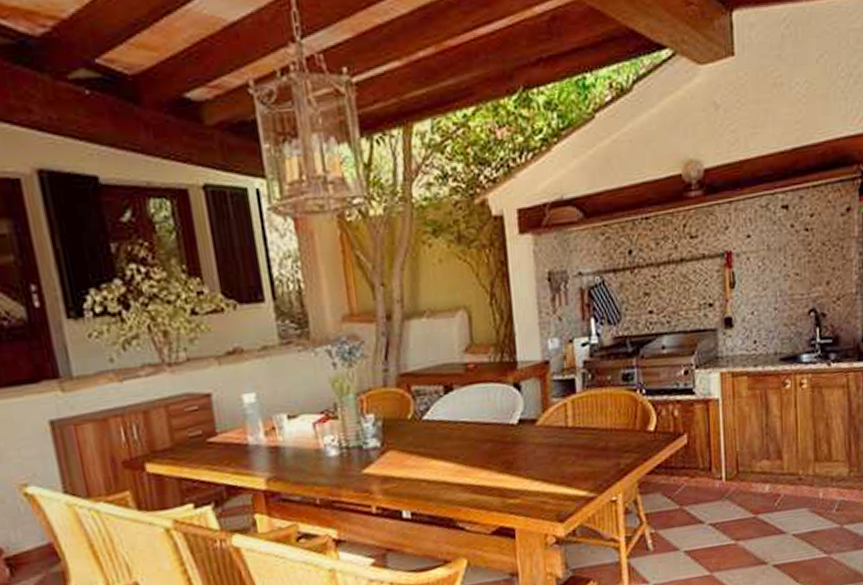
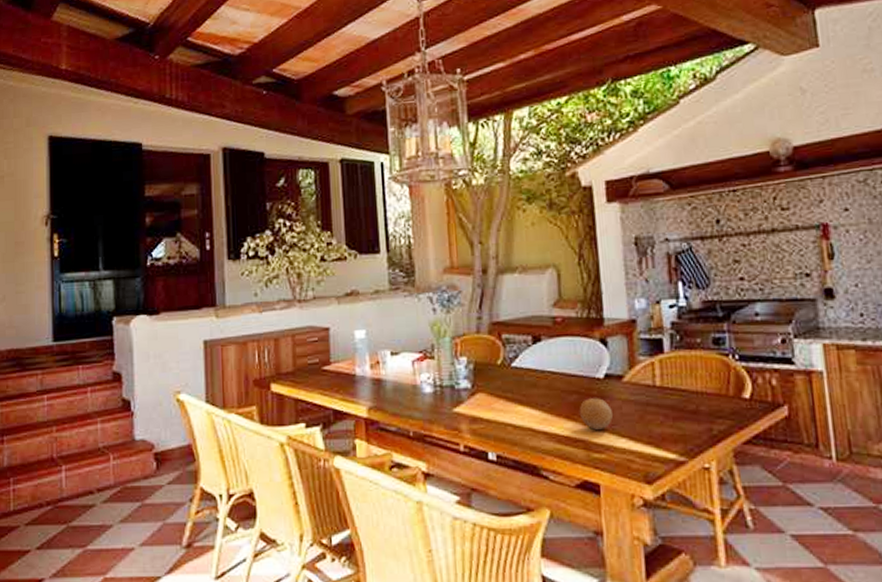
fruit: none [493,444,527,476] -> present [579,398,613,430]

